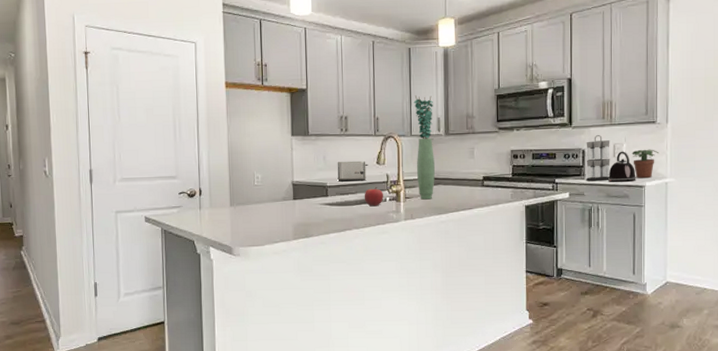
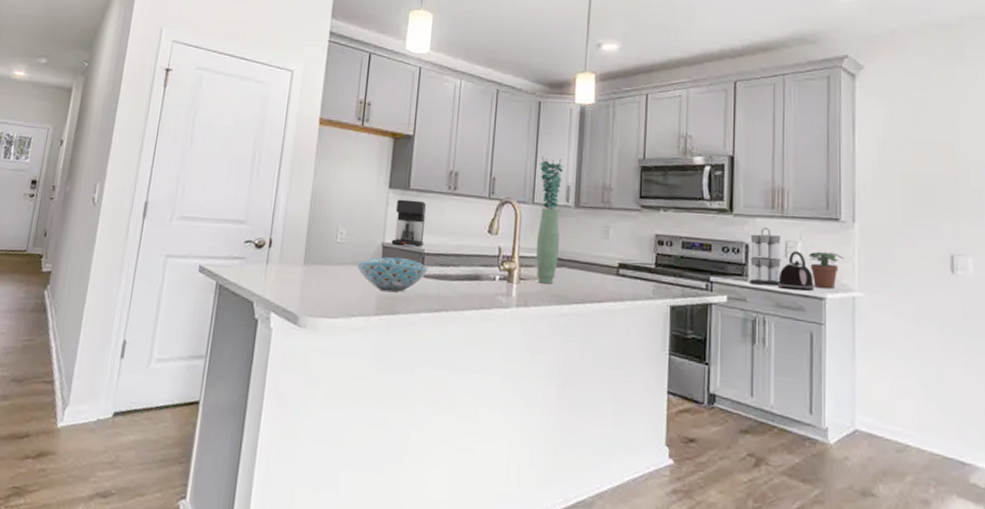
bowl: none [273,192,332,220] -> present [356,257,428,292]
coffee maker: none [299,143,326,182] -> present [391,199,426,248]
toaster: present [337,160,368,182] -> none [438,224,478,252]
fruit: present [364,187,383,207] -> none [468,261,493,286]

